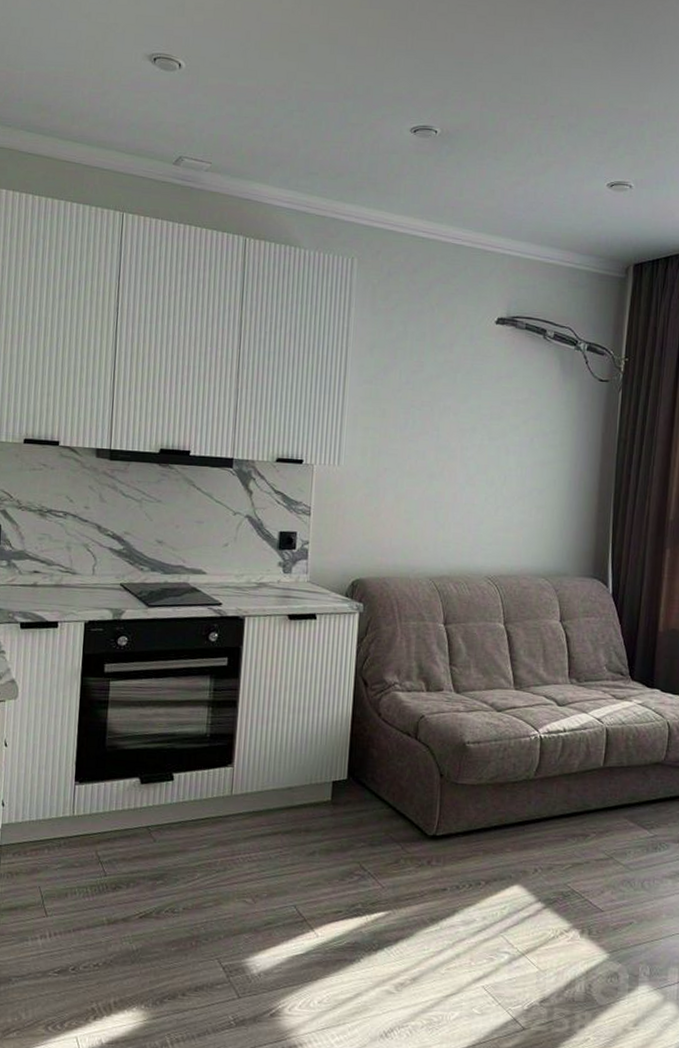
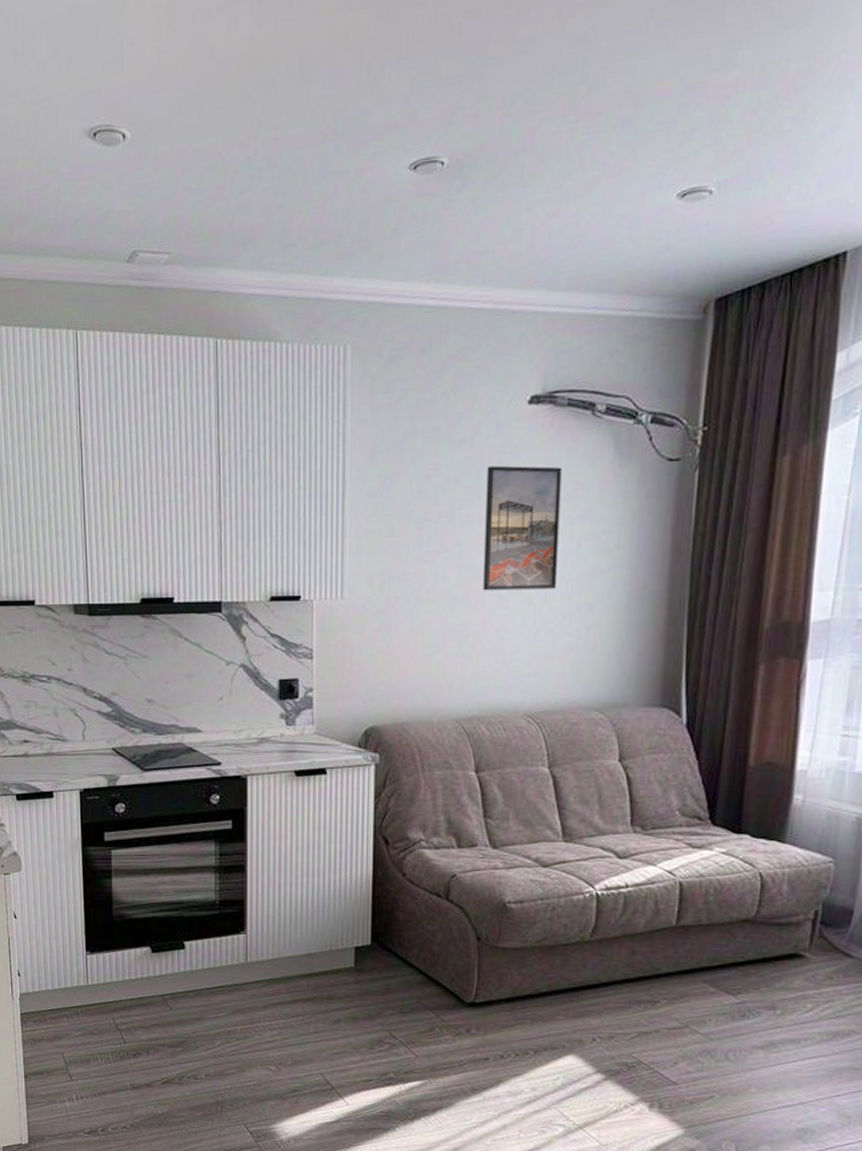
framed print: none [455,369,520,474] -> present [483,465,562,591]

